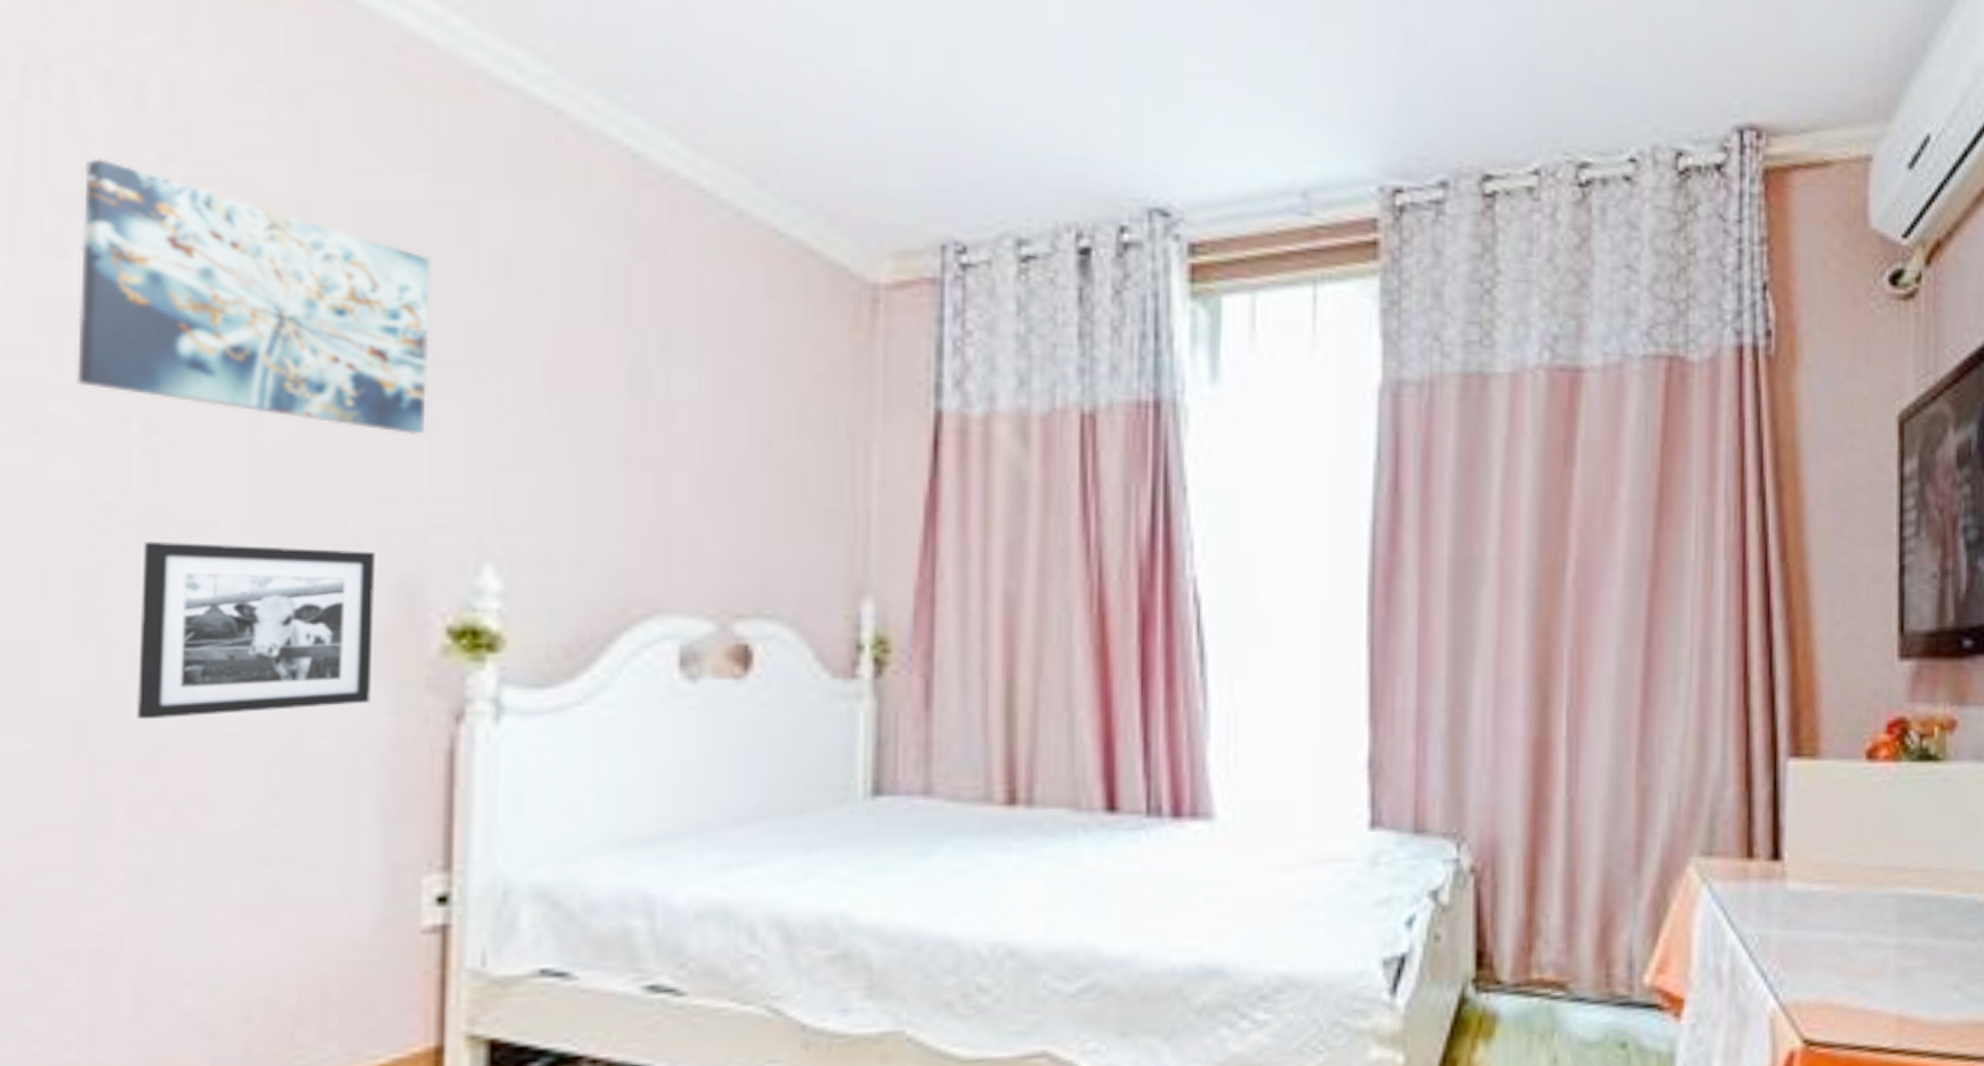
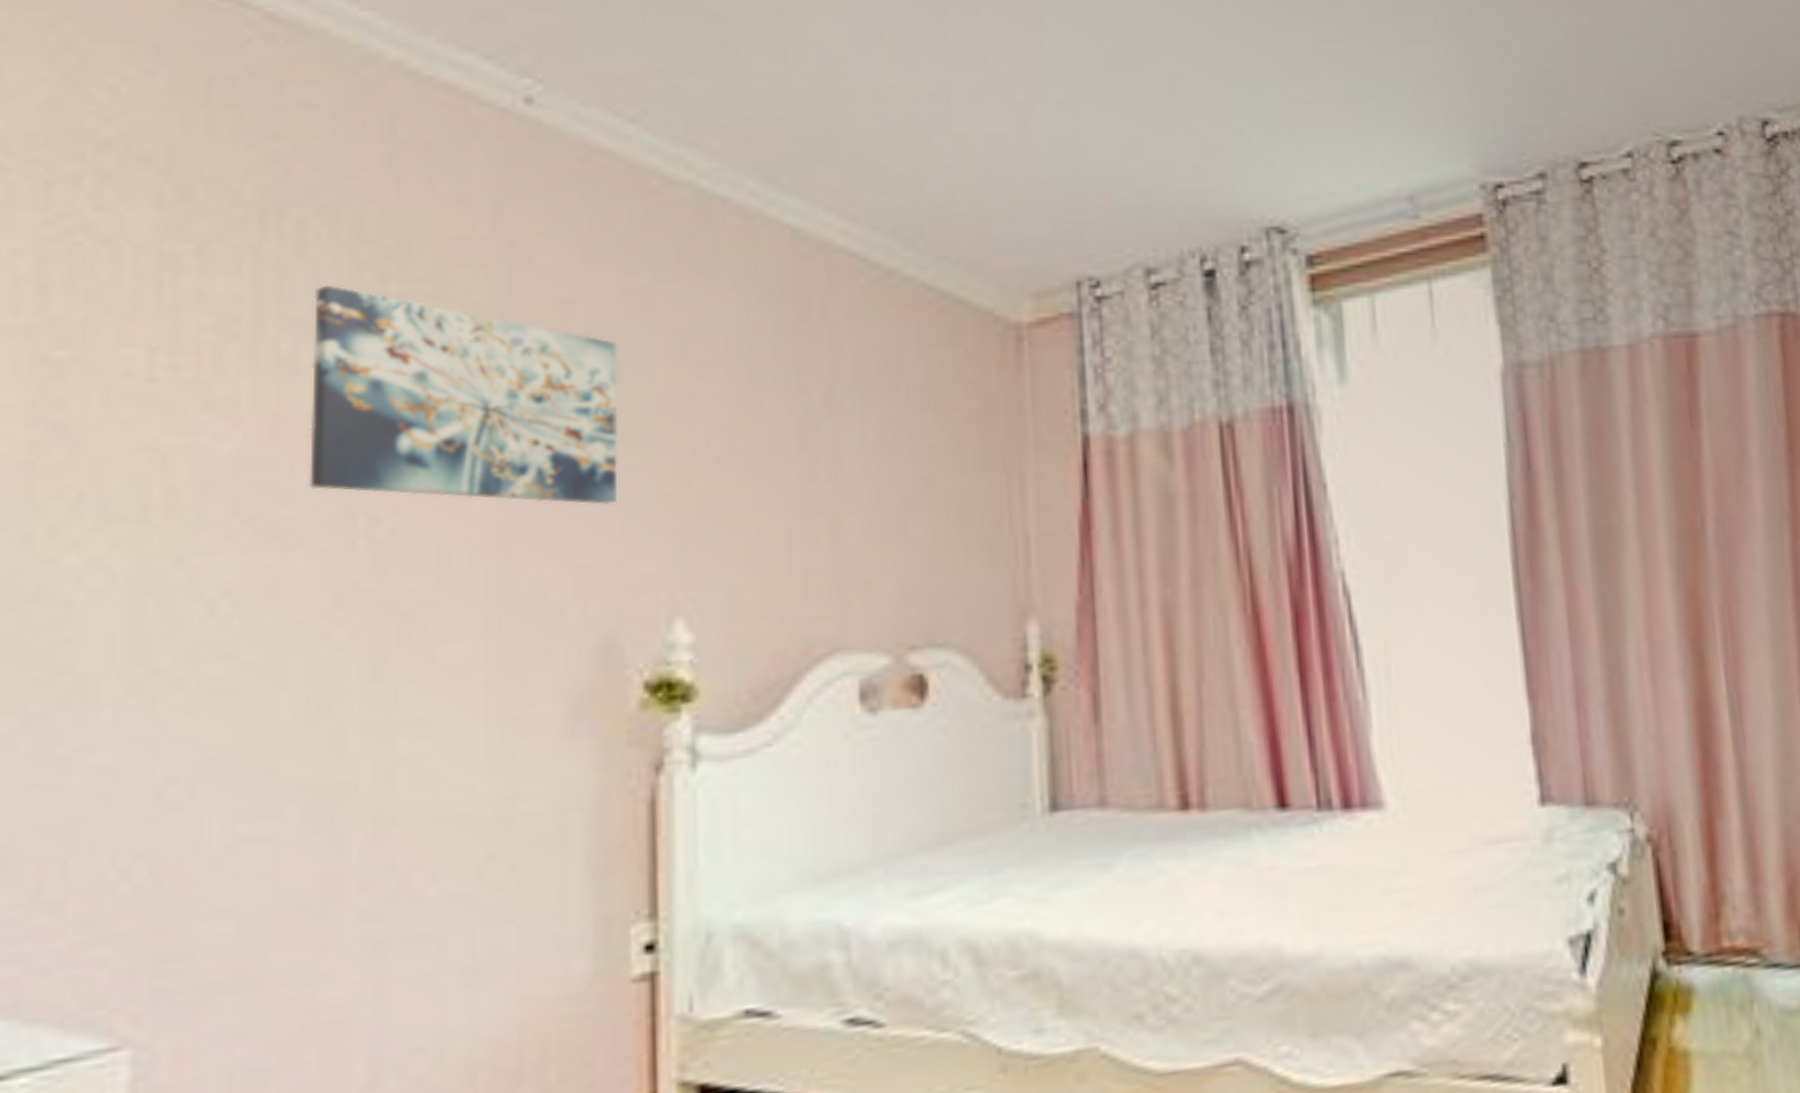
picture frame: present [137,542,375,720] -> none [367,617,578,795]

